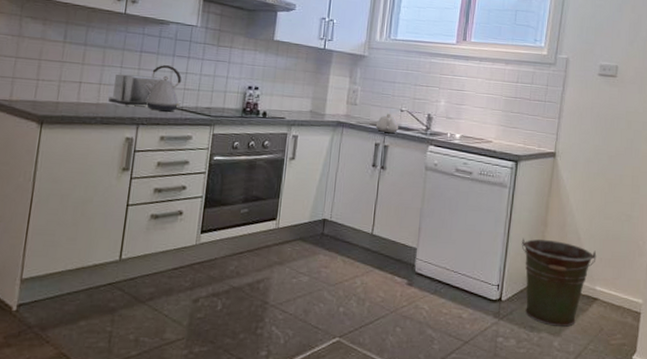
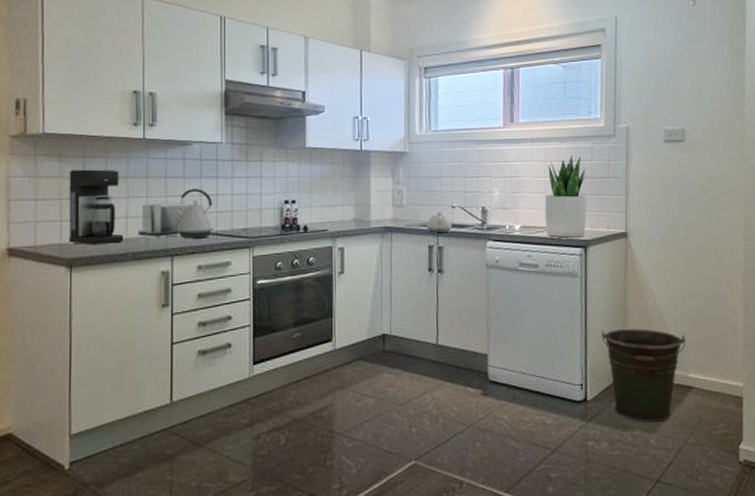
coffee maker: none [42,34,98,107] -> present [68,169,124,245]
planter: none [483,76,526,152] -> present [544,155,587,238]

